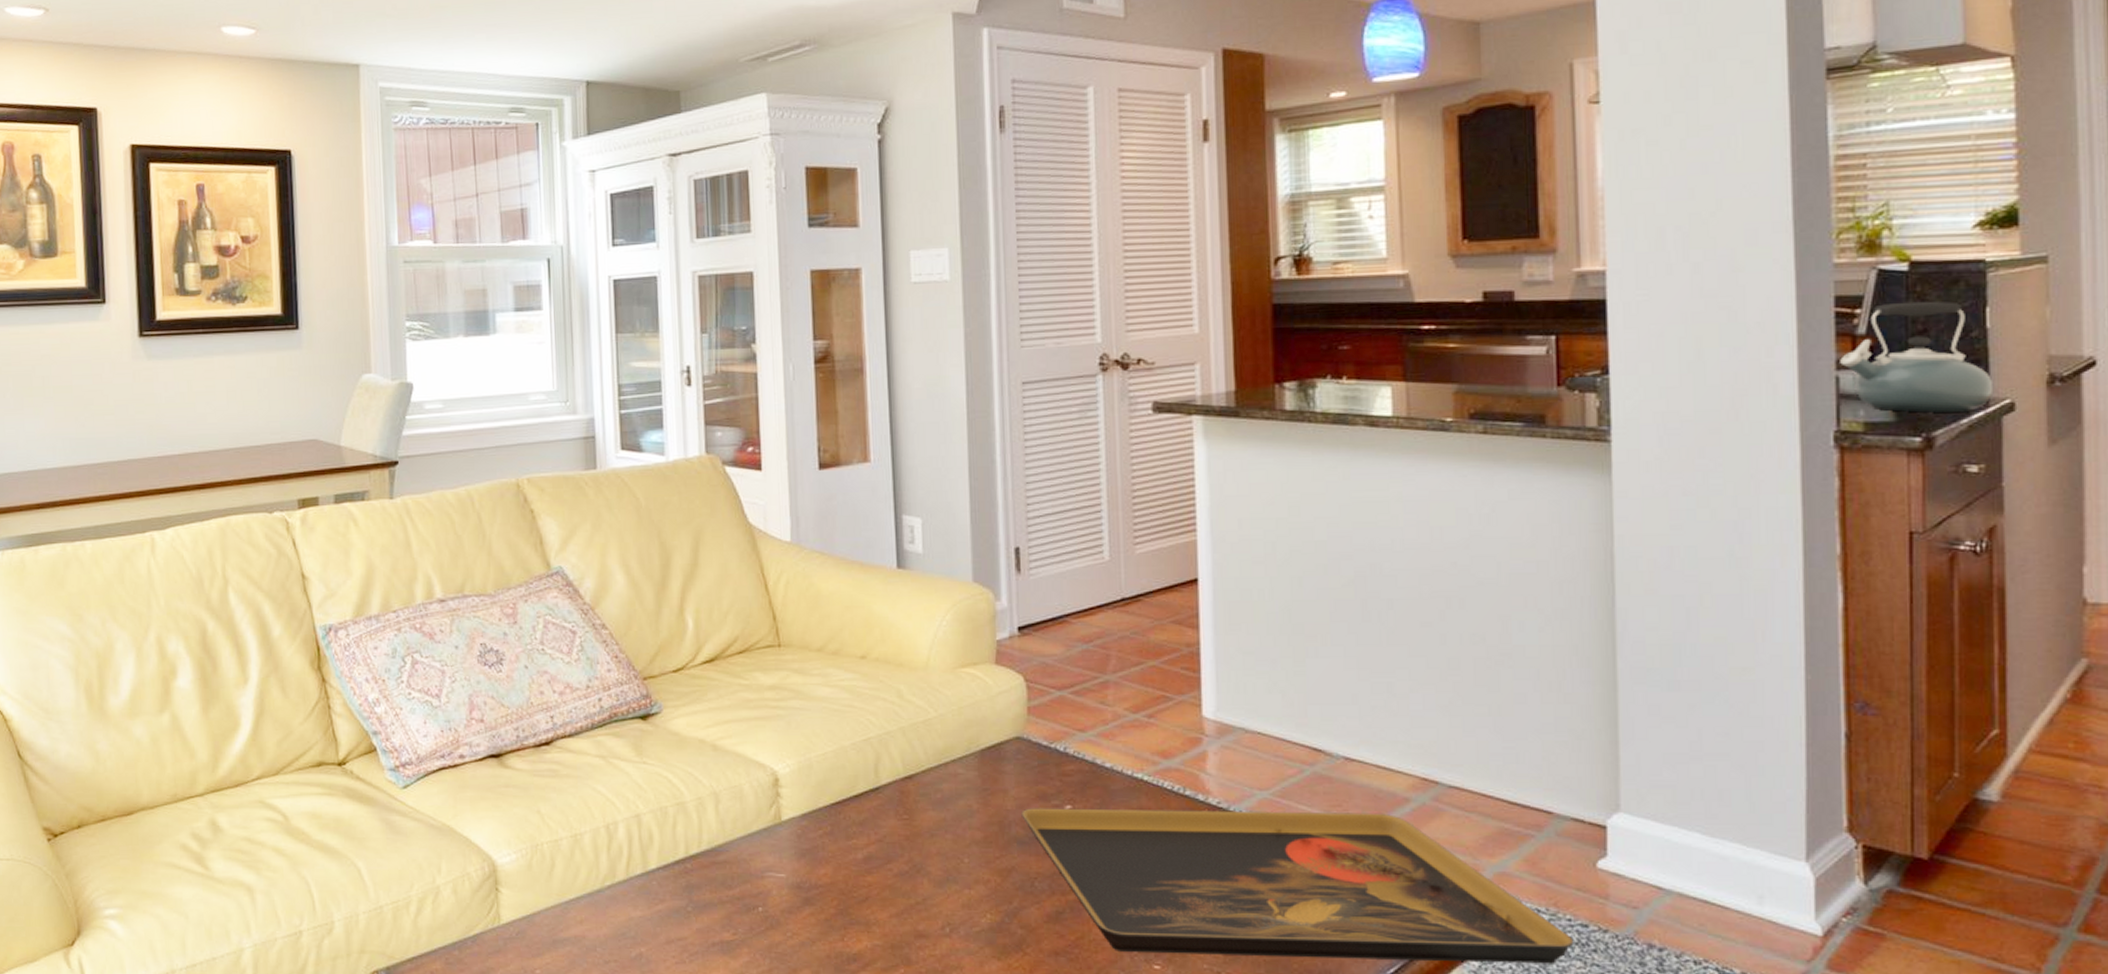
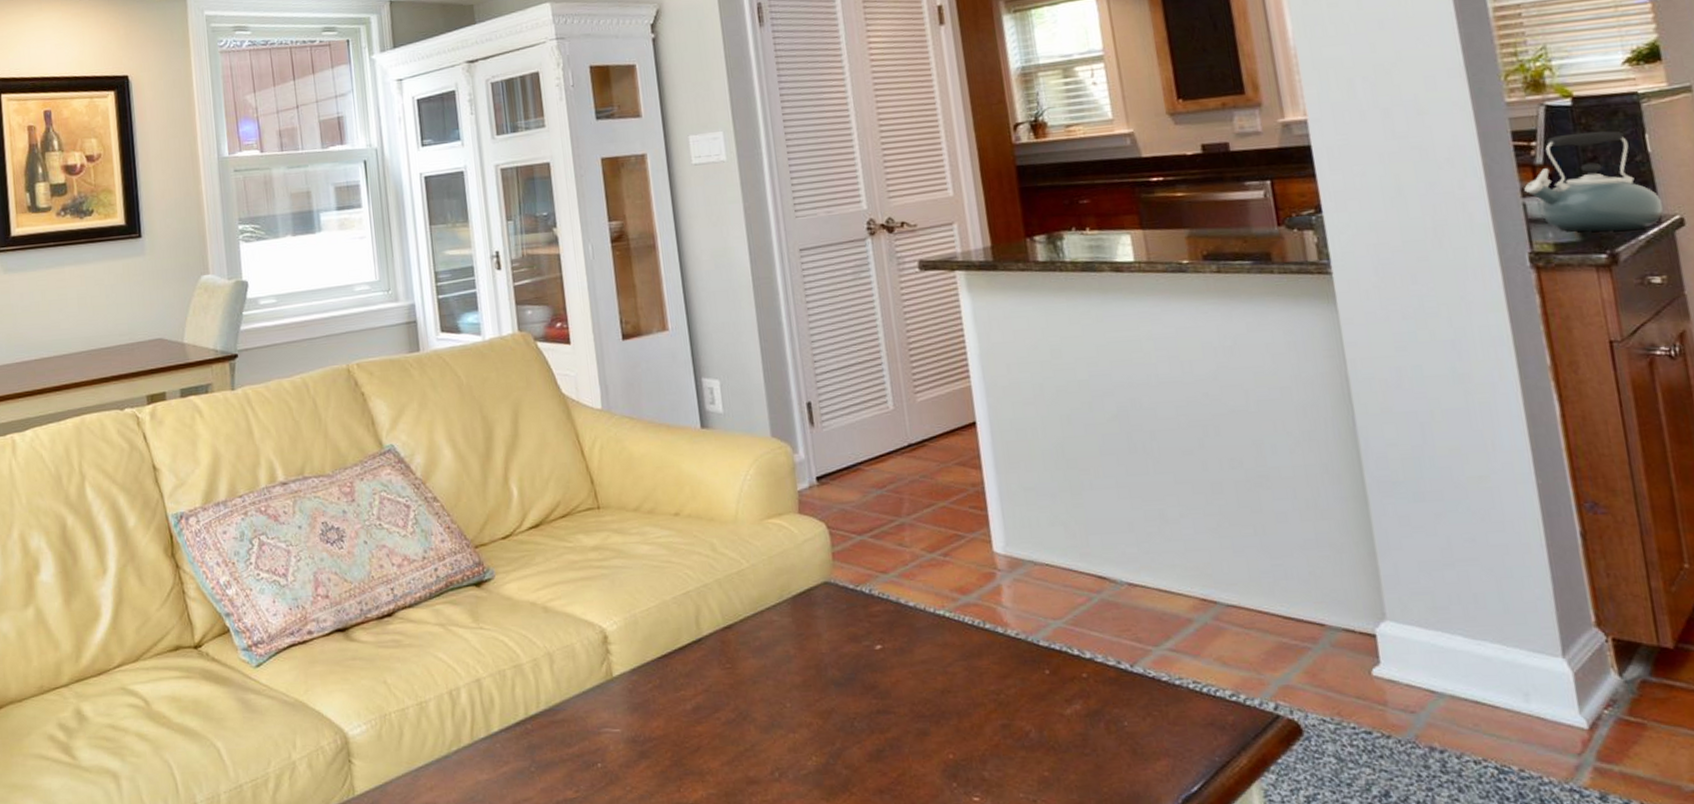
decorative tray: present [1021,808,1574,964] -> none [835,635,1361,786]

